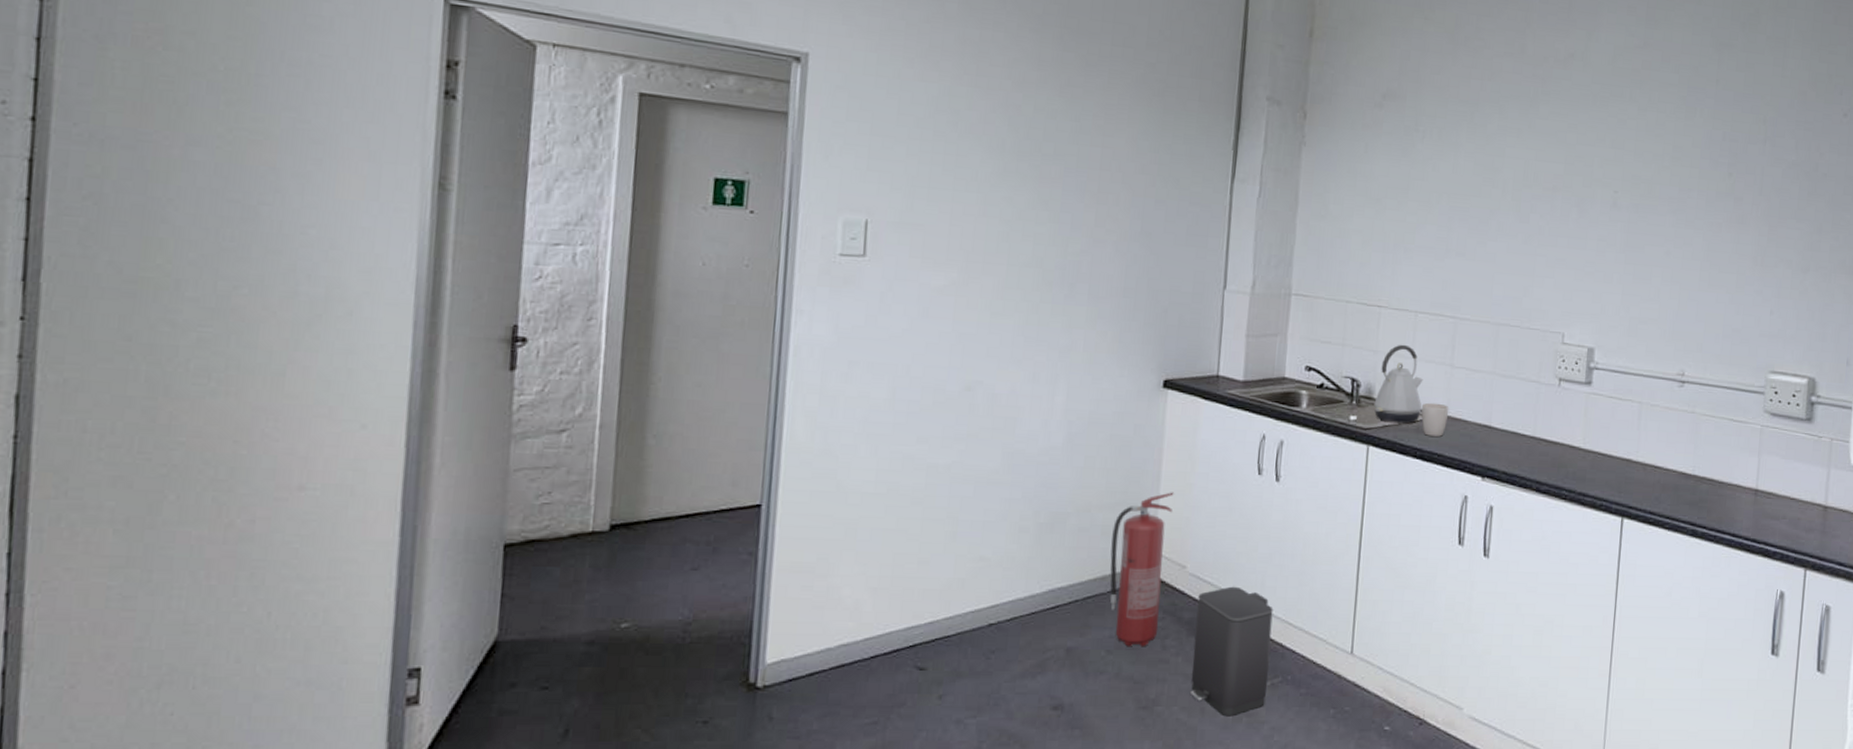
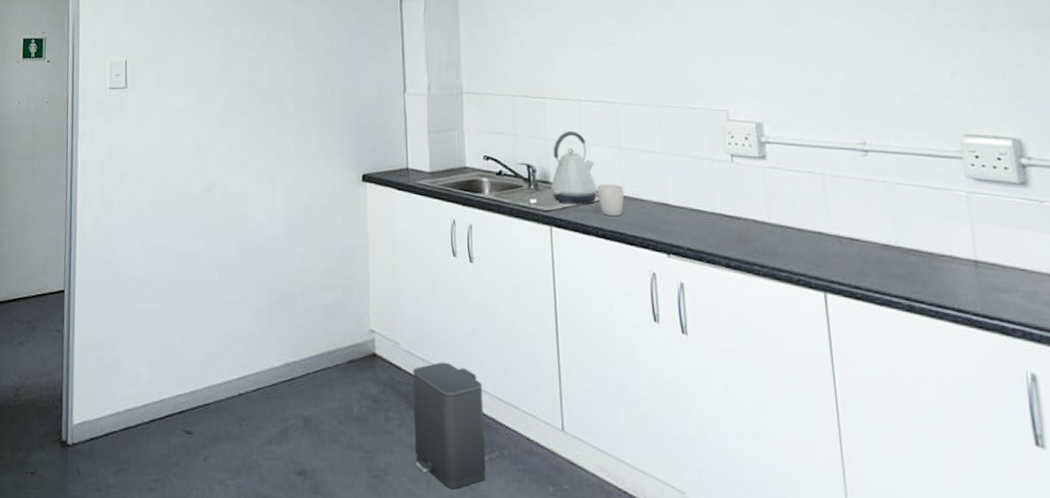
fire extinguisher: present [1109,492,1175,647] -> none [333,274,382,419]

